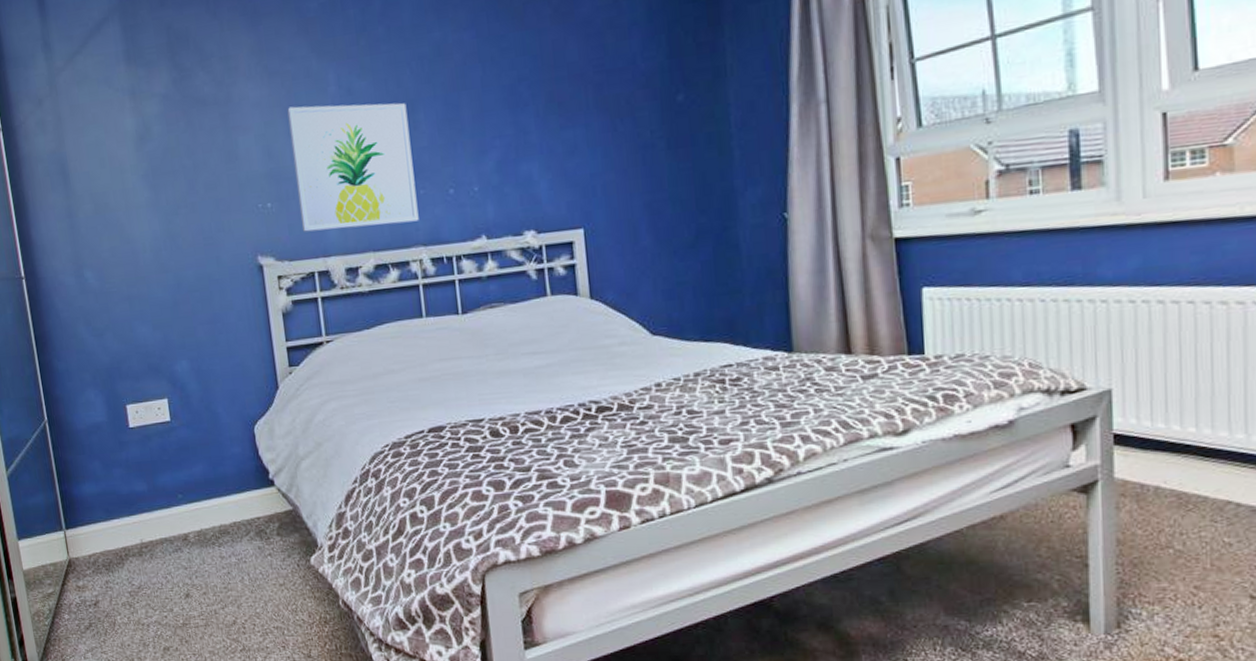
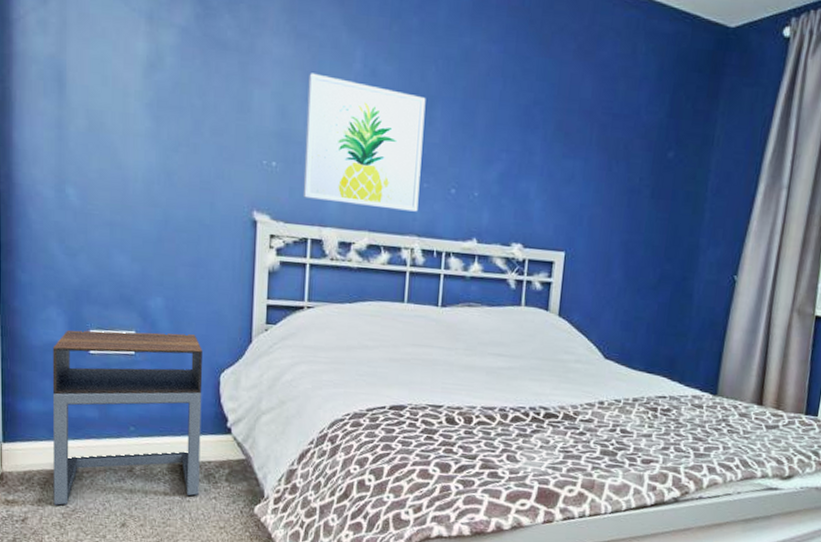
nightstand: none [95,391,254,585] -> present [52,330,203,506]

